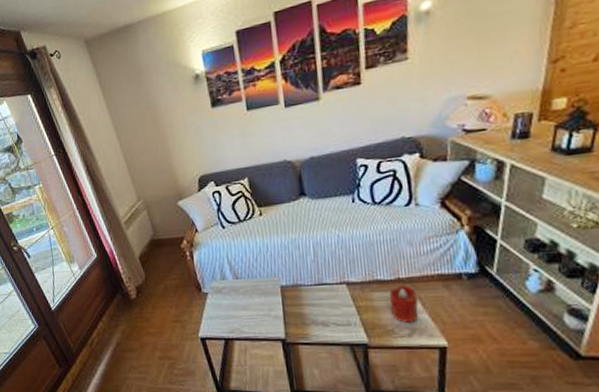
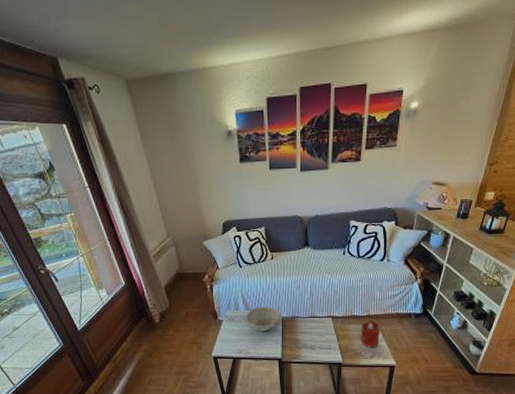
decorative bowl: none [236,273,277,305] -> present [247,306,279,331]

